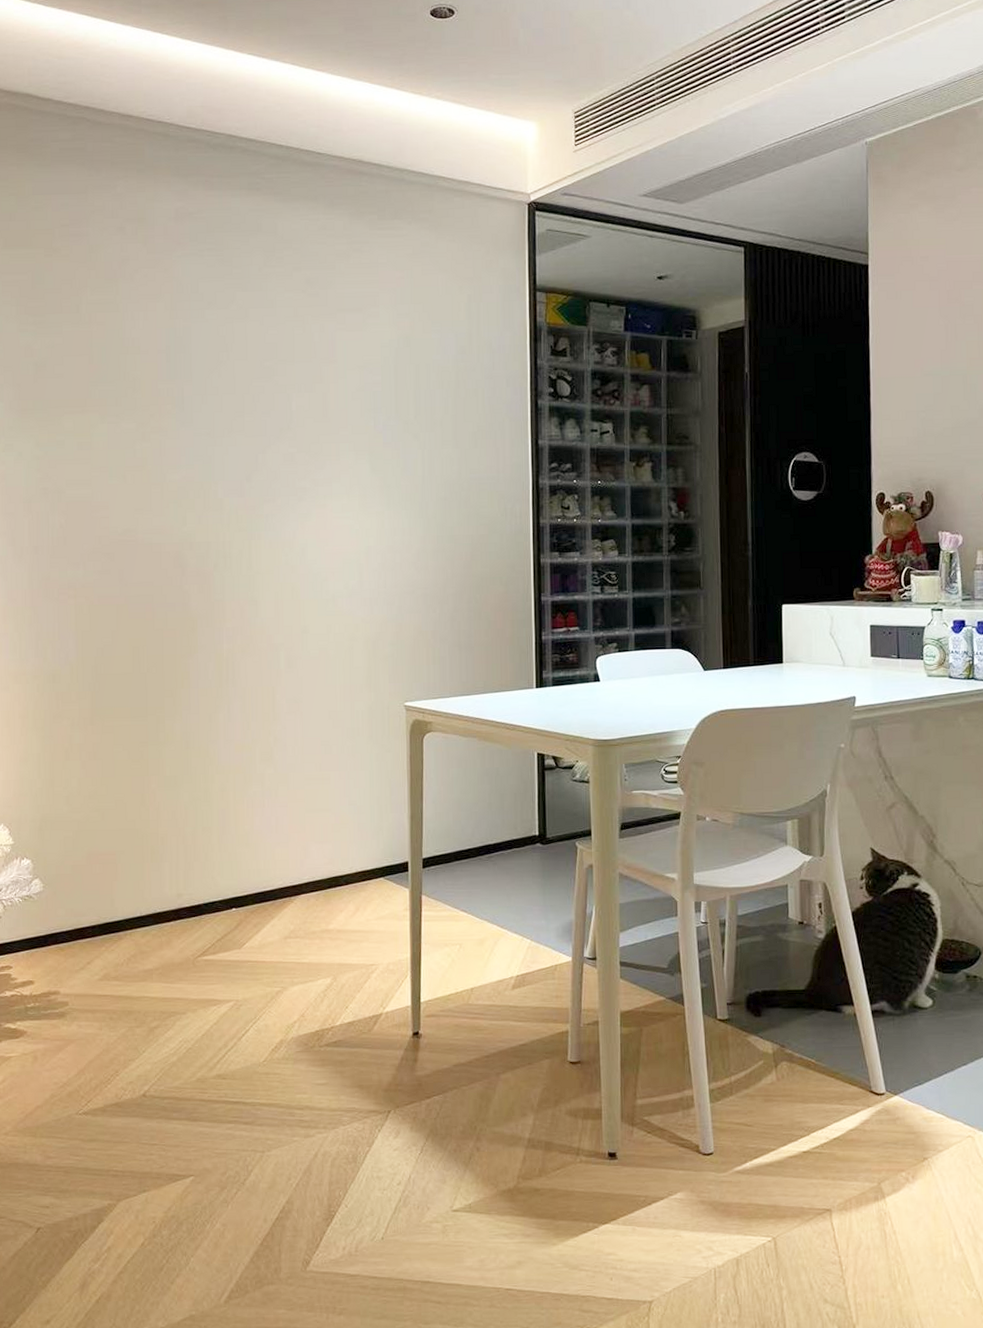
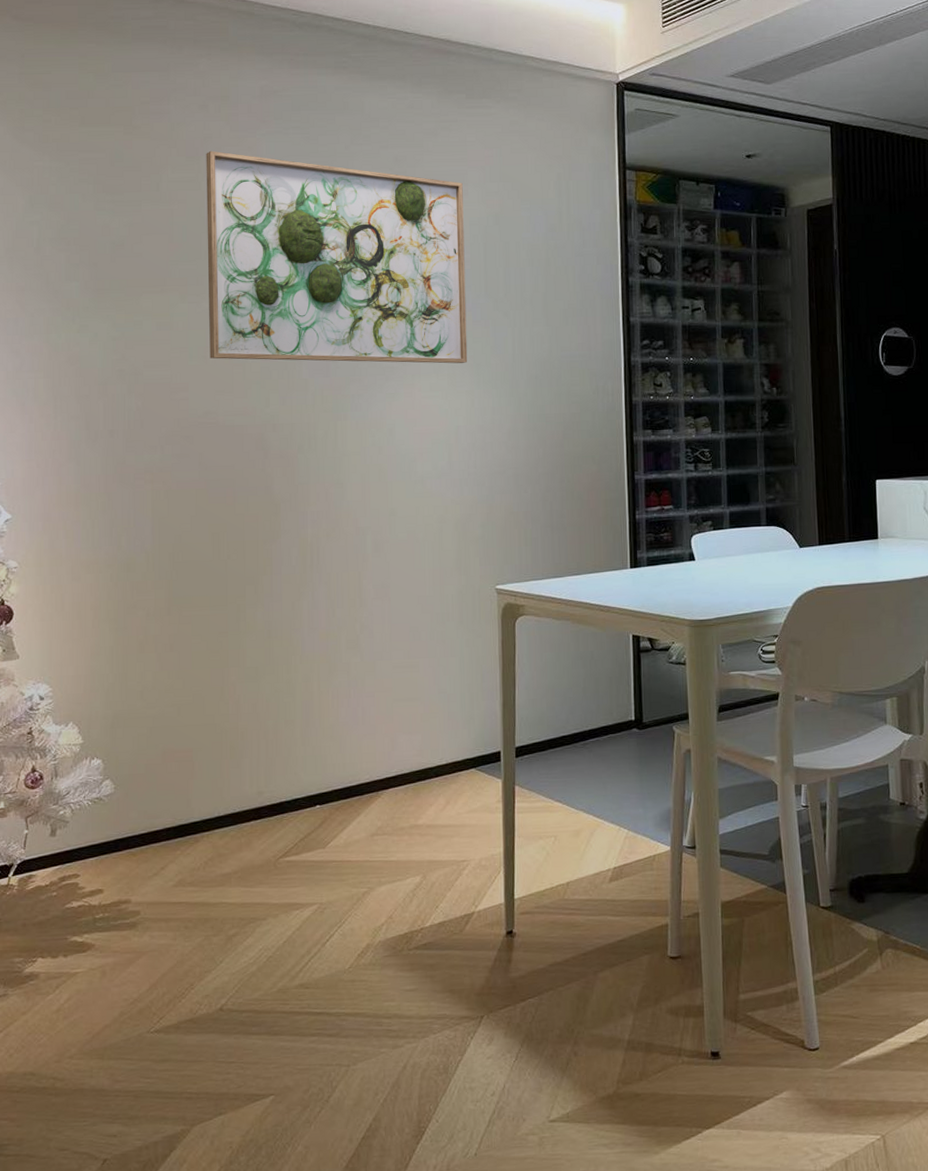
wall art: none [124,273,378,485] -> present [206,150,468,364]

